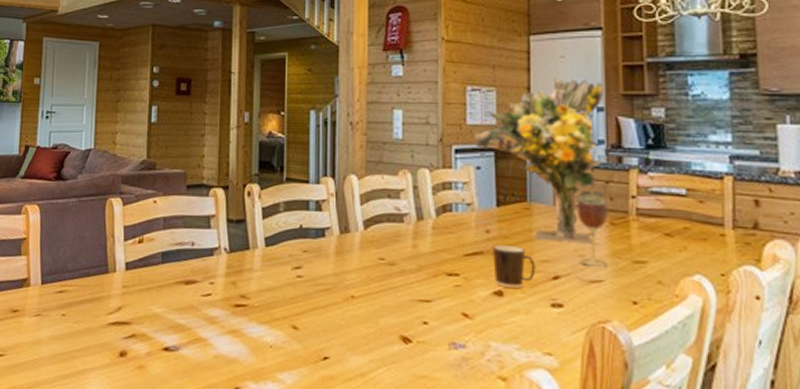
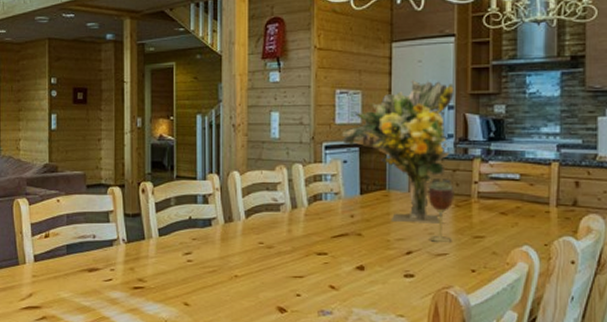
mug: present [492,244,536,289] -> none [356,226,392,264]

